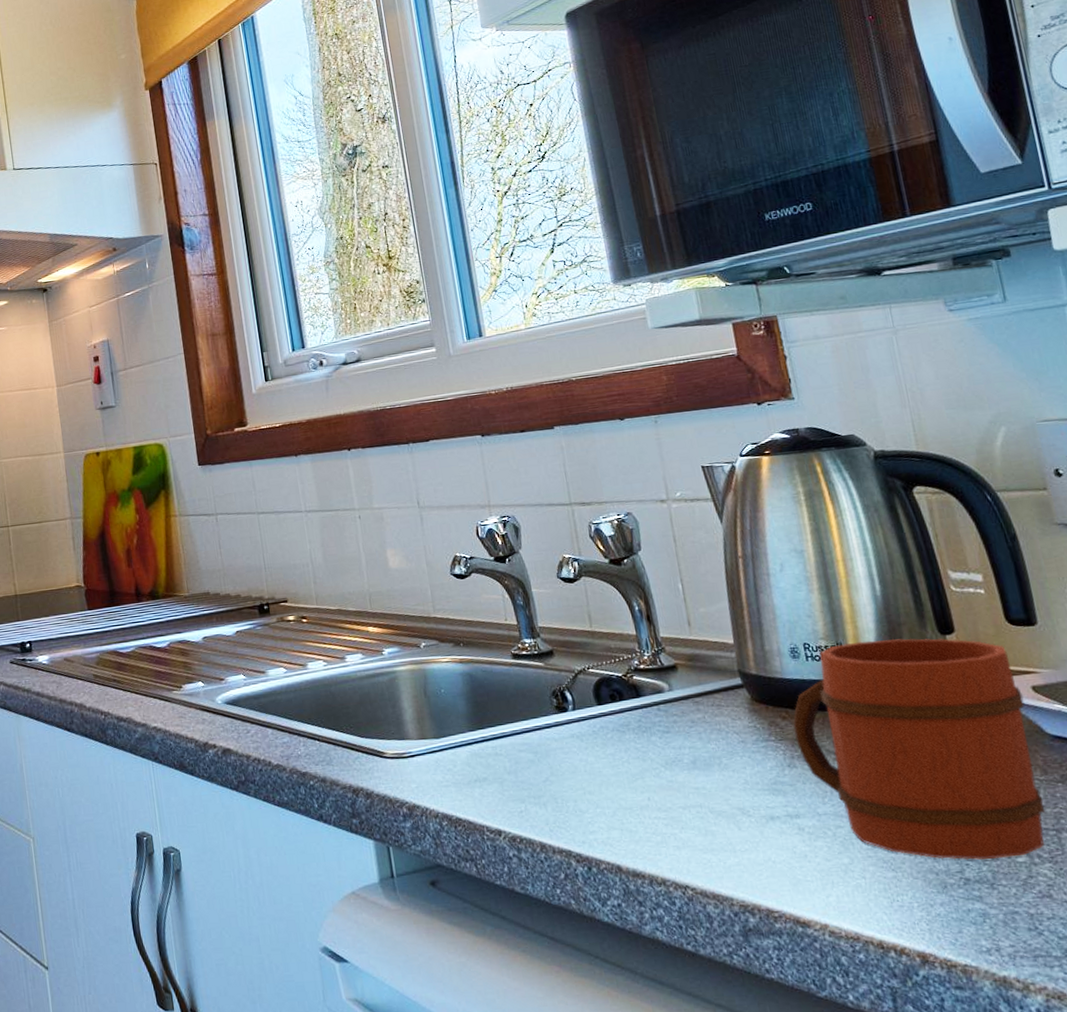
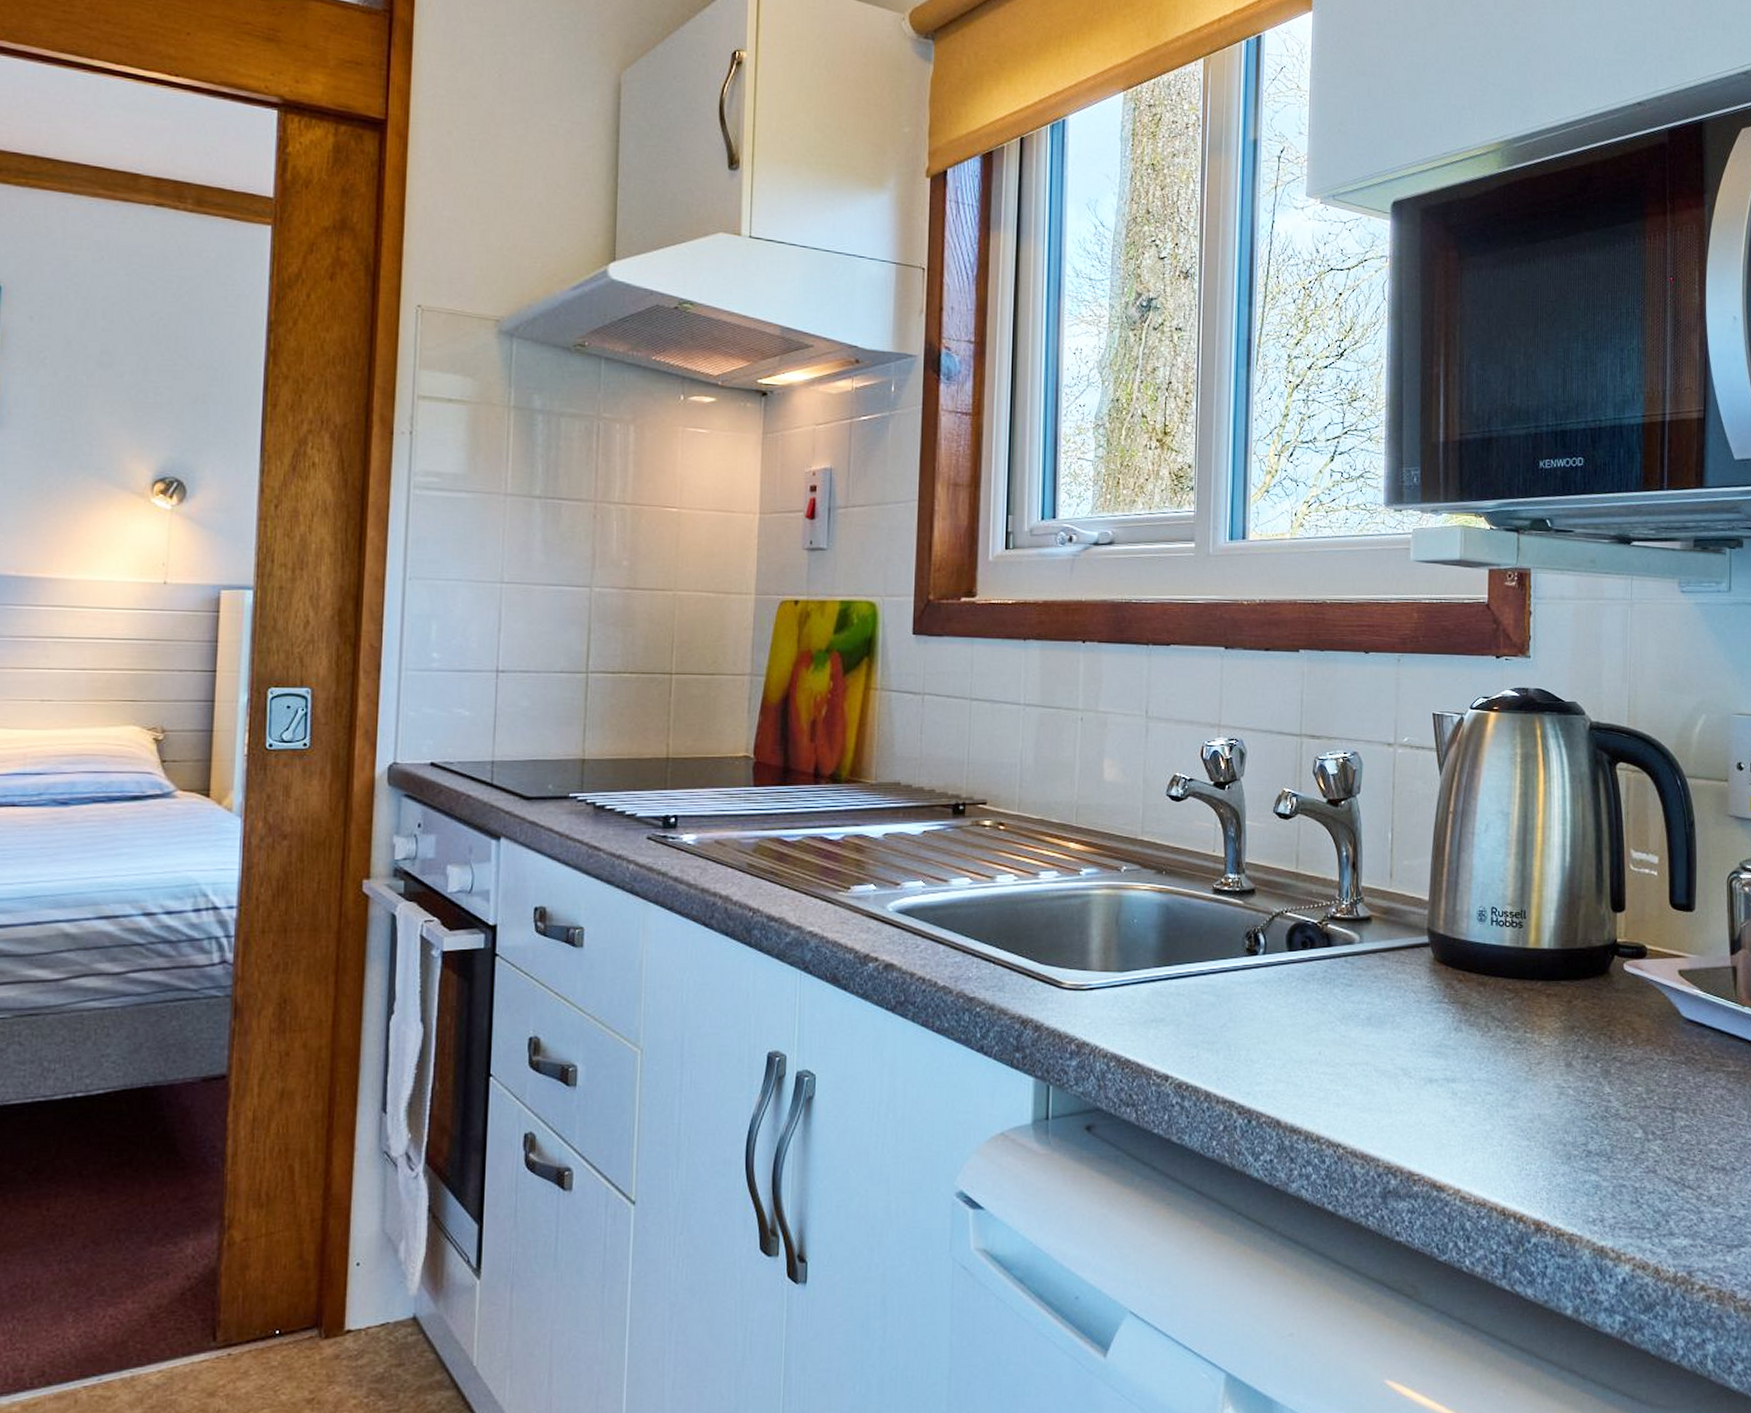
mug: present [793,638,1046,860] -> none [1466,911,1670,1133]

